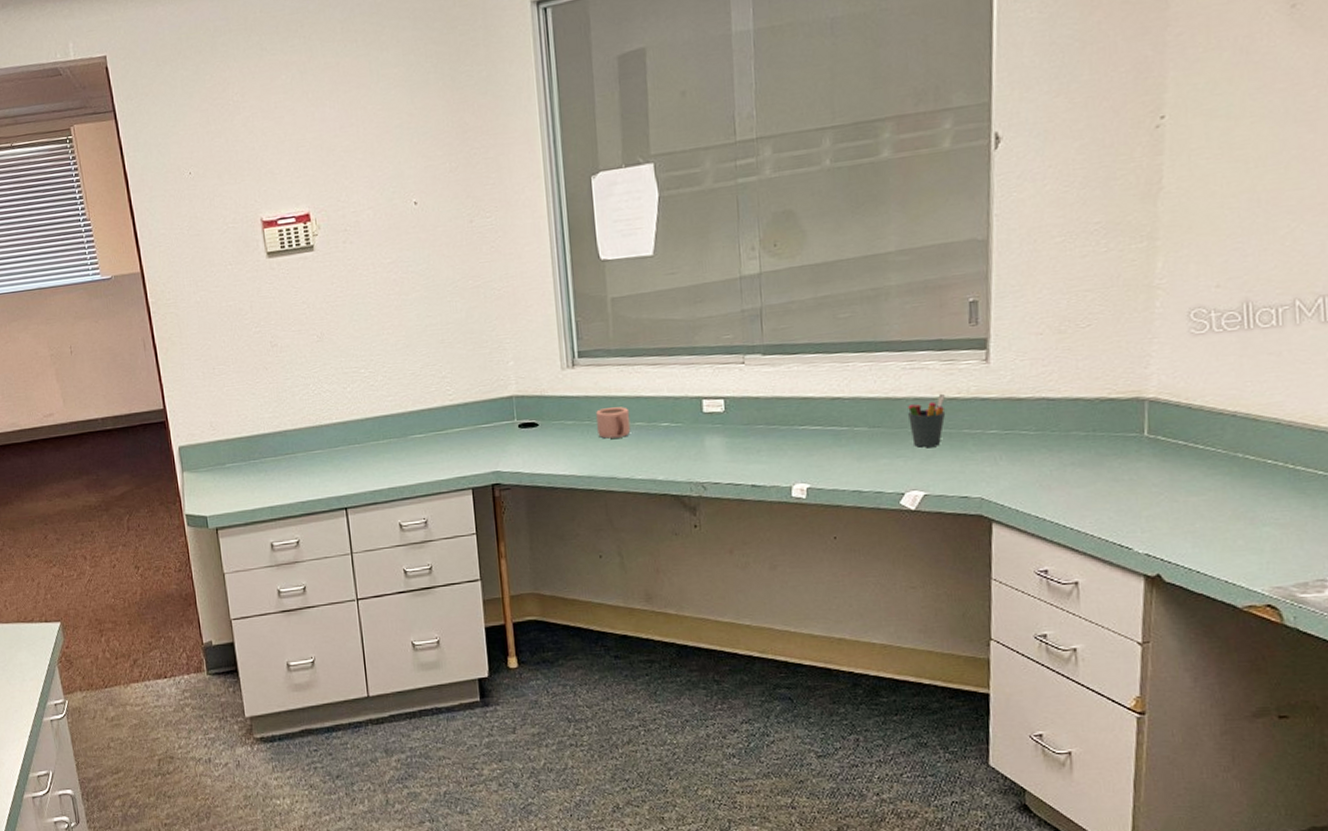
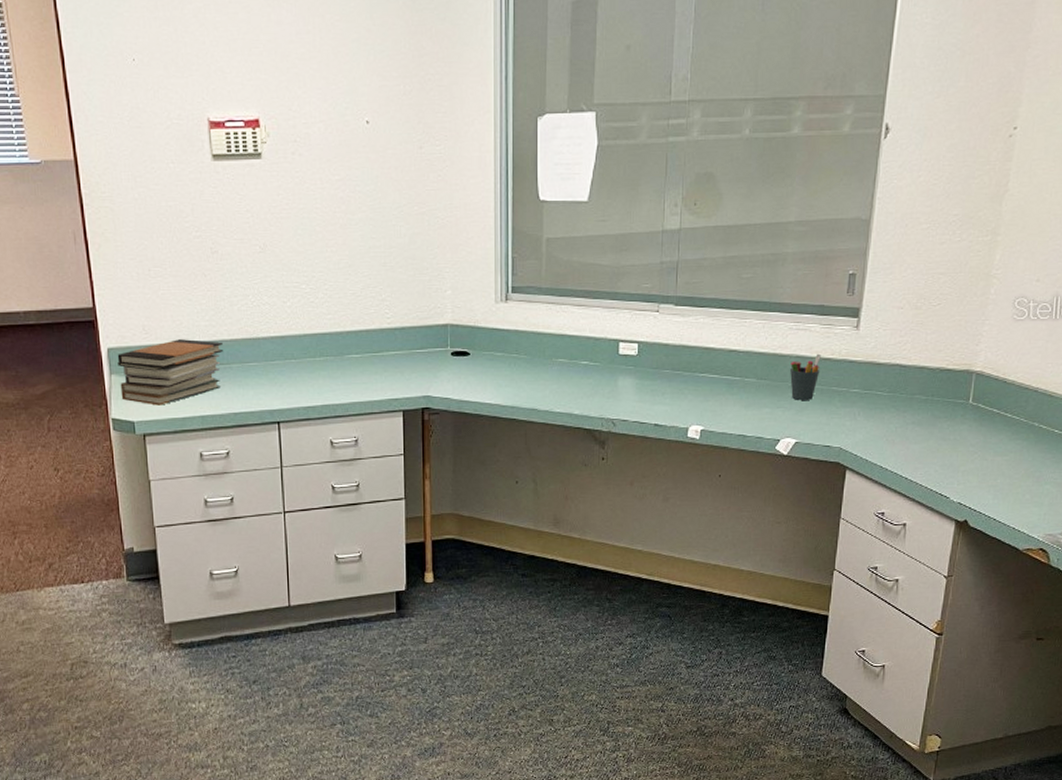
book stack: none [188,432,288,499] -> present [117,339,223,406]
mug: present [596,407,631,439] -> none [524,343,554,372]

